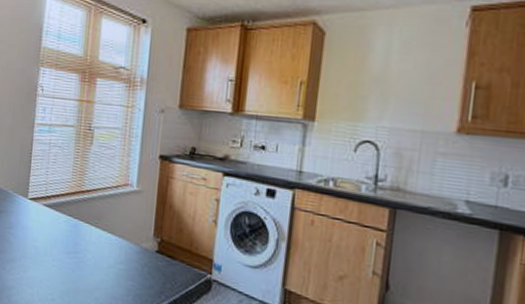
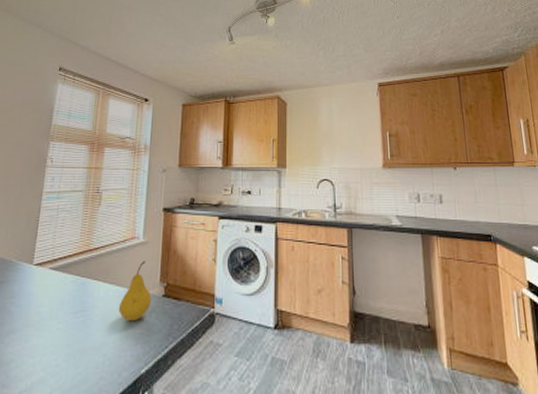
fruit: none [110,211,145,272] -> present [118,261,152,322]

